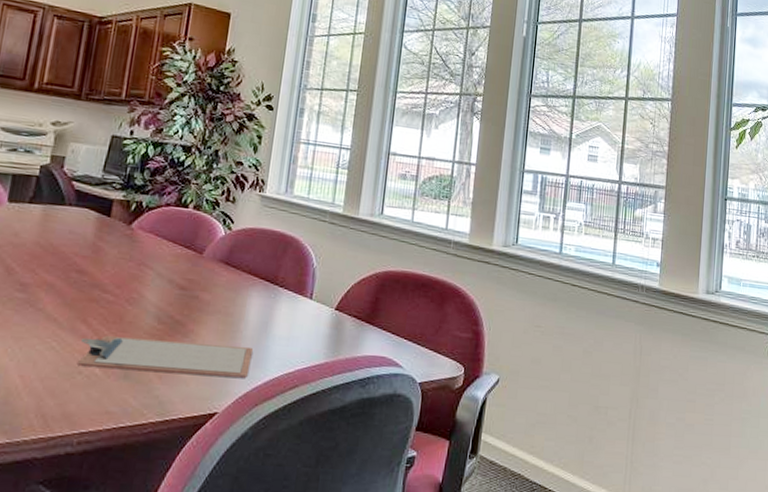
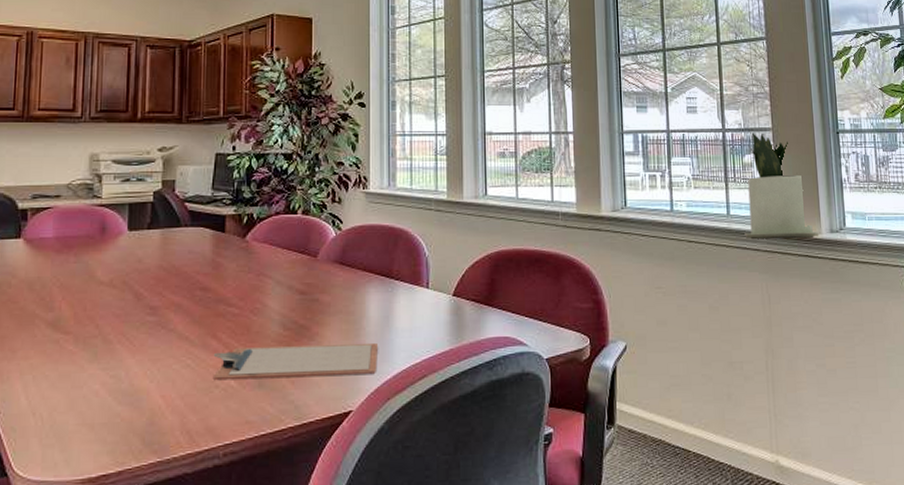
planter: none [626,188,697,297] -> present [745,132,820,240]

